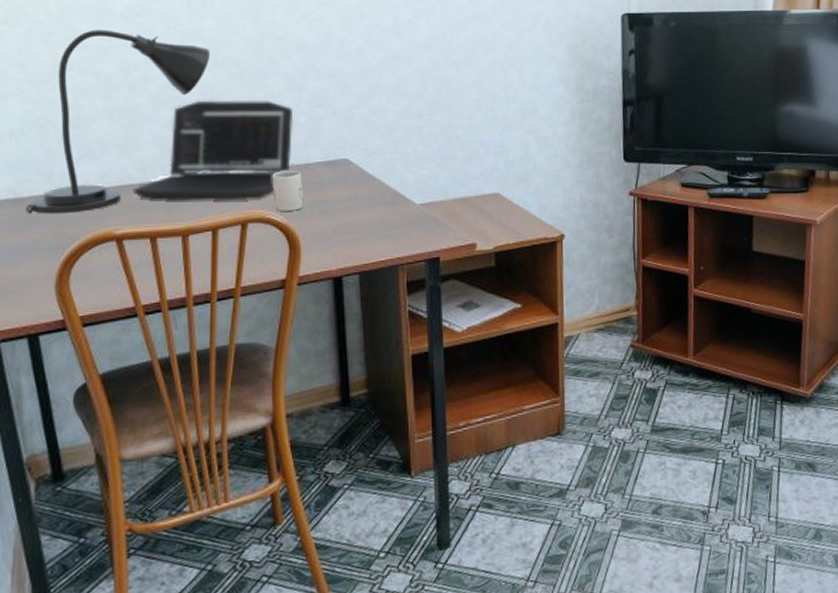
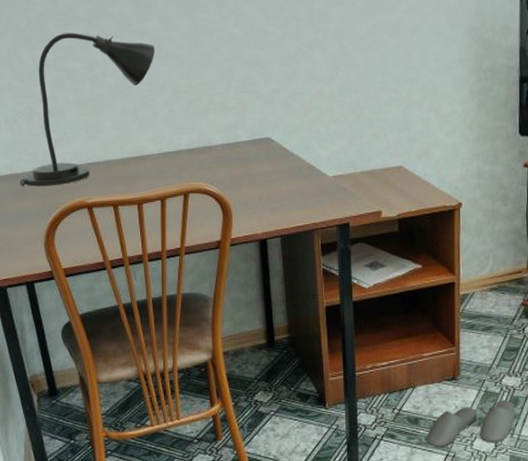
laptop: present [133,100,294,201] -> none [99,88,224,175]
mug: present [272,170,304,211] -> none [208,148,234,183]
slippers: none [529,456,626,517] -> present [427,400,515,448]

